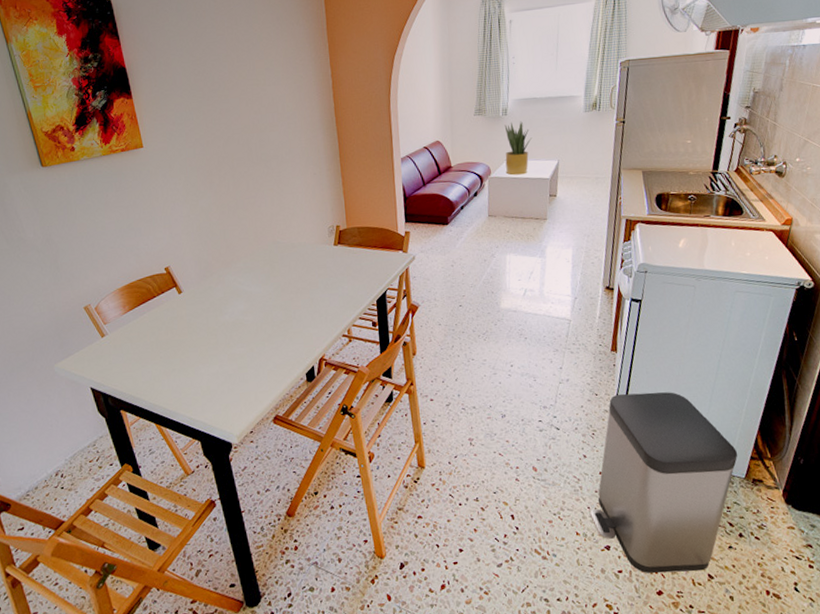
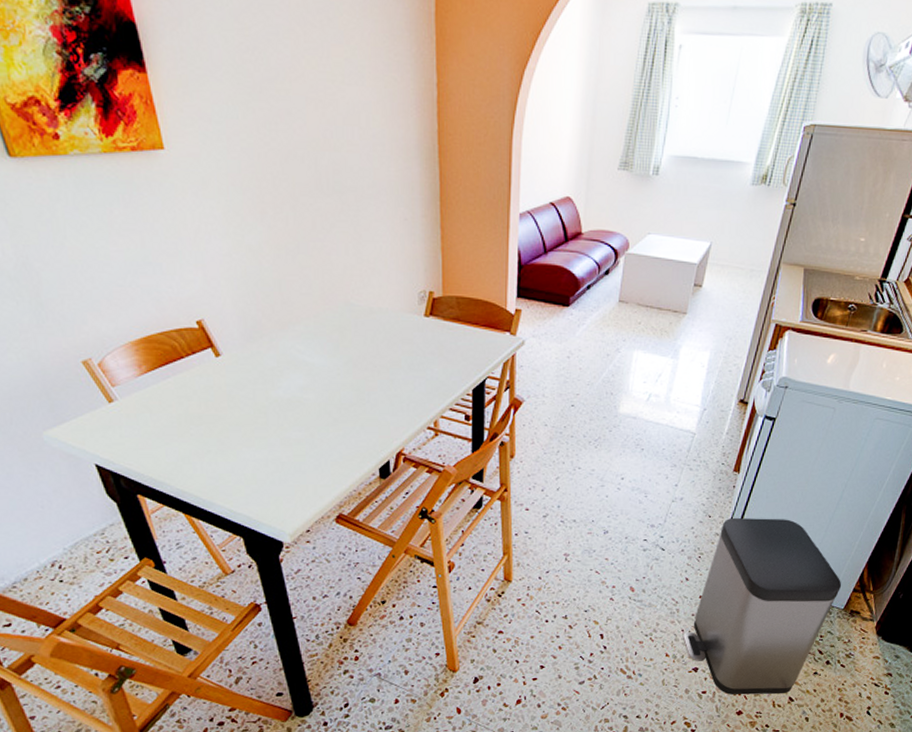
planter: present [504,121,533,175] -> none [648,185,685,255]

